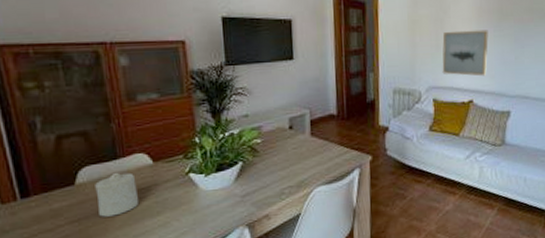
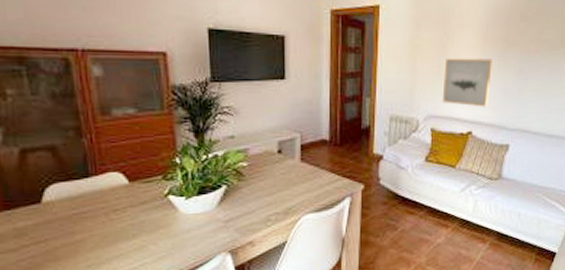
candle: present [95,172,140,217] -> none [64,191,113,238]

